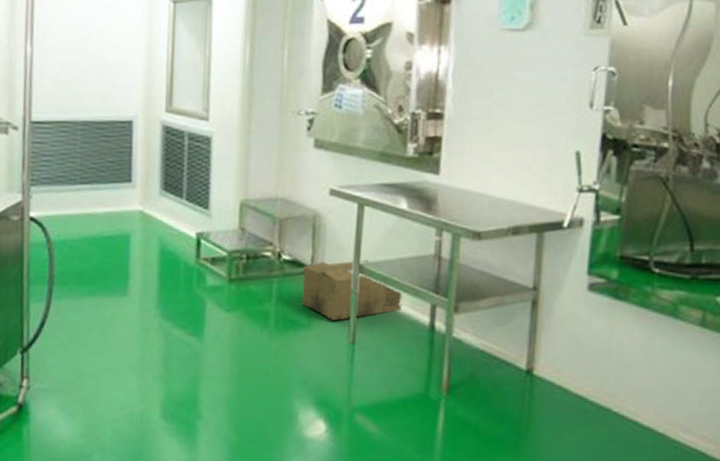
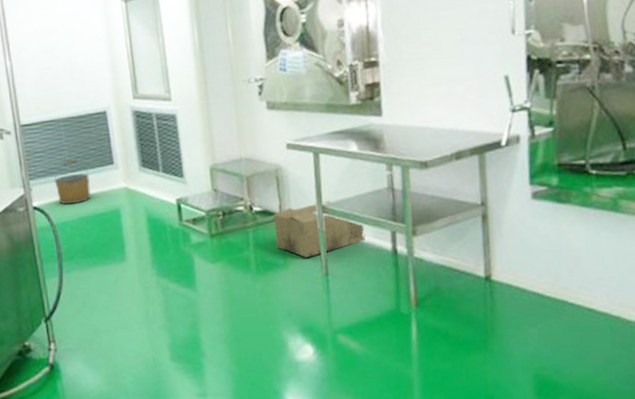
bucket: none [58,170,102,221] -> present [53,160,91,205]

